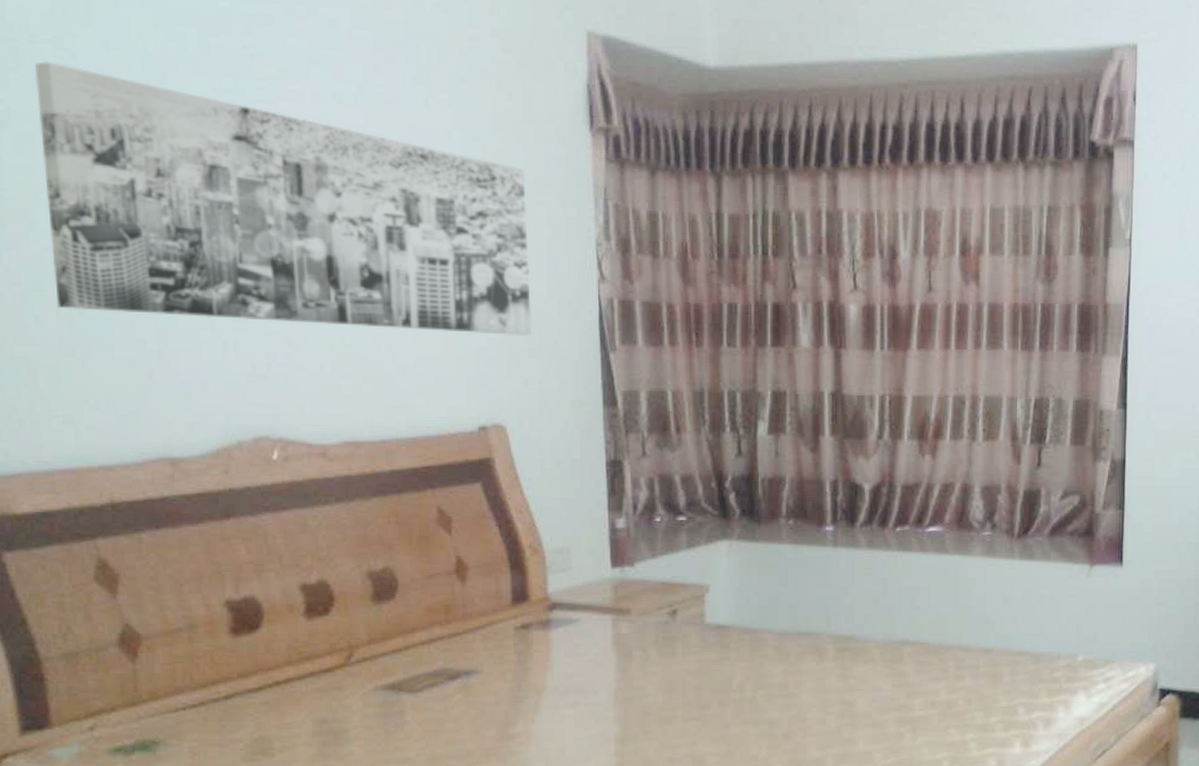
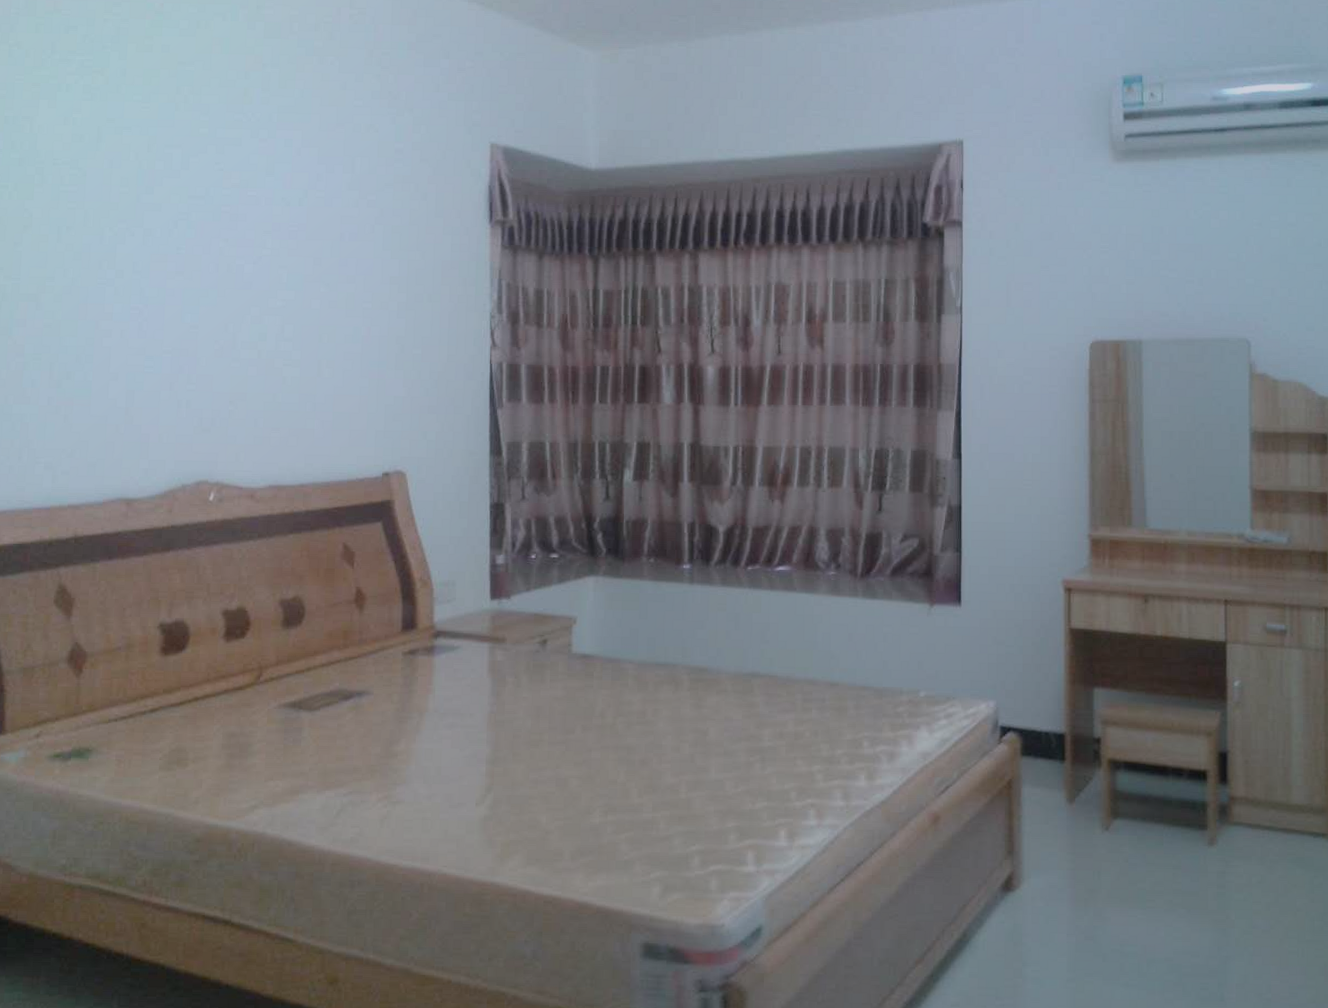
wall art: present [35,61,532,336] -> none [50,179,434,395]

